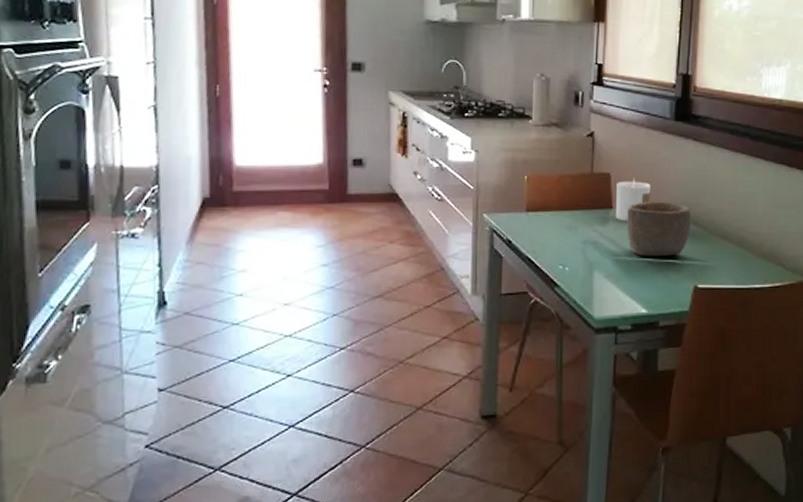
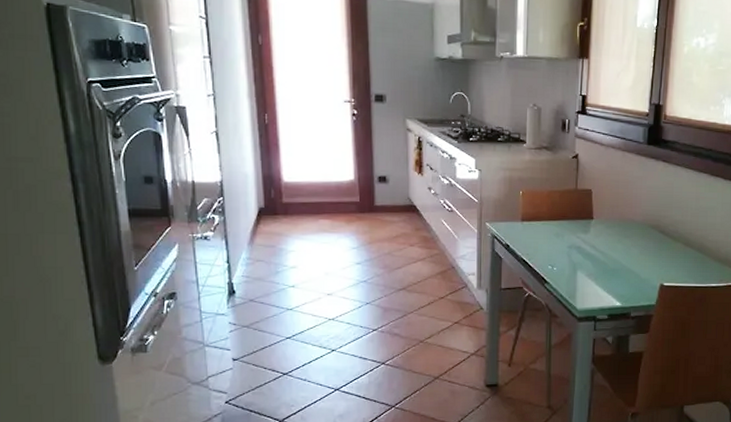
candle: present [615,179,651,222] -> none [595,195,626,230]
bowl: present [627,201,692,257] -> none [605,213,660,260]

